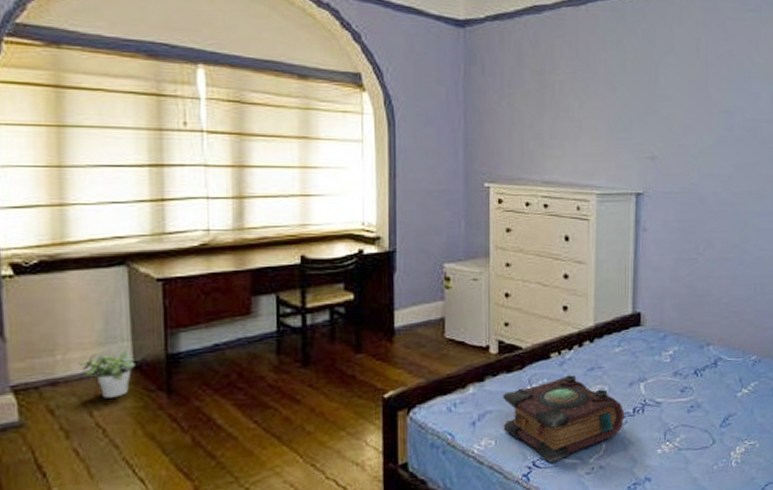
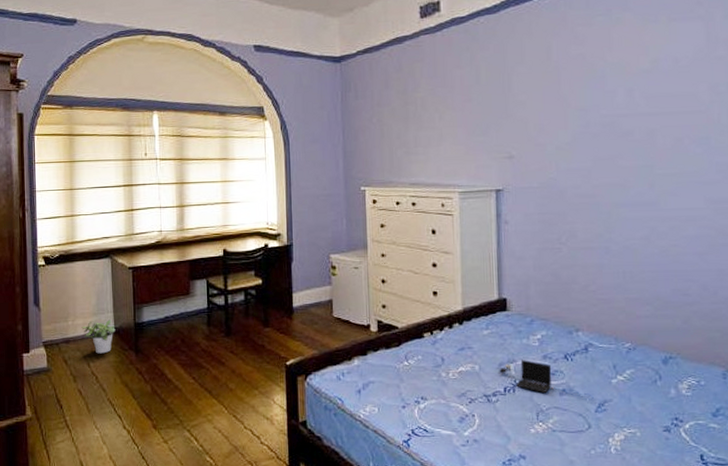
book: present [503,375,625,463] -> none [383,353,496,432]
laptop: none [626,377,719,416] -> present [496,360,594,400]

